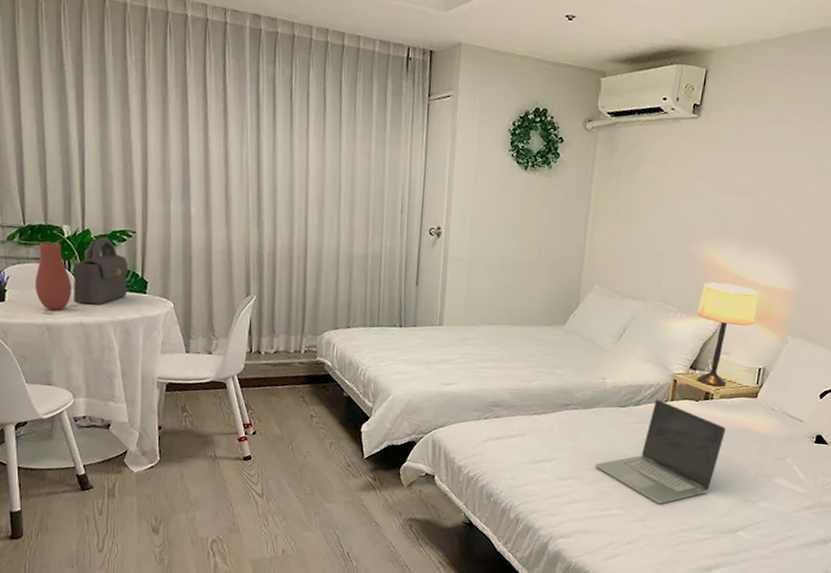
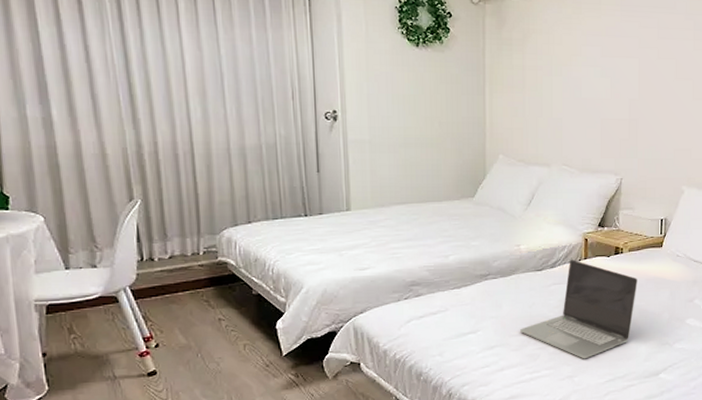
table lamp: present [696,282,760,387] -> none [599,142,654,241]

